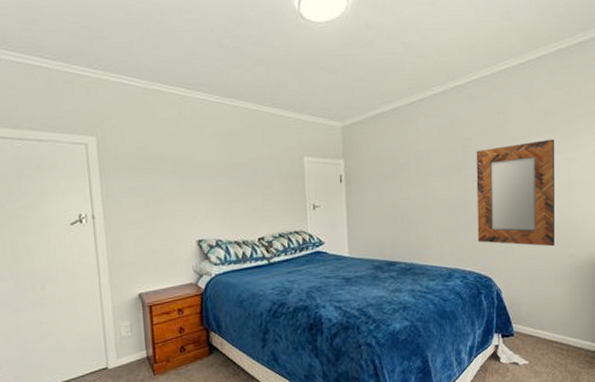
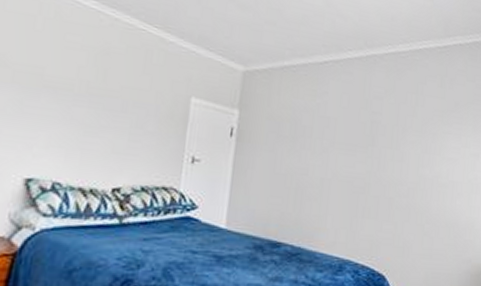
home mirror: present [476,139,555,247] -> none [375,128,463,248]

